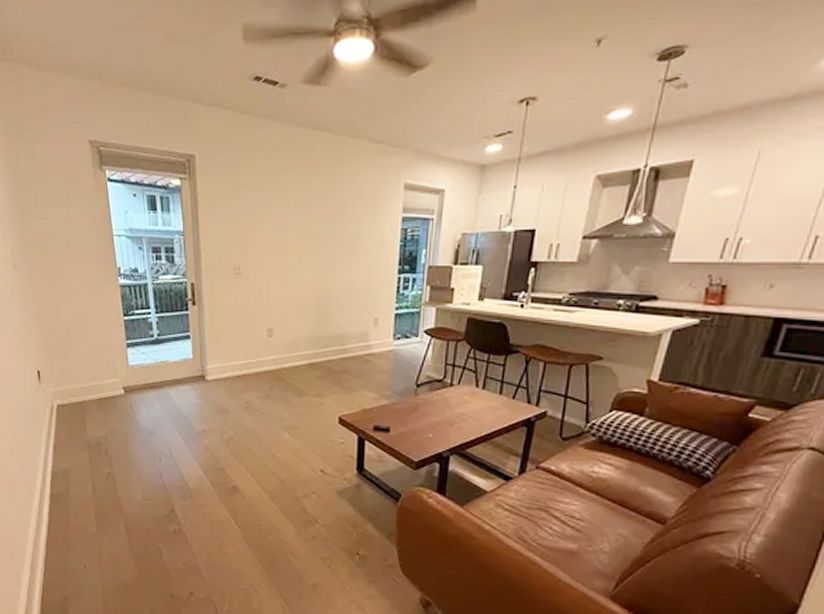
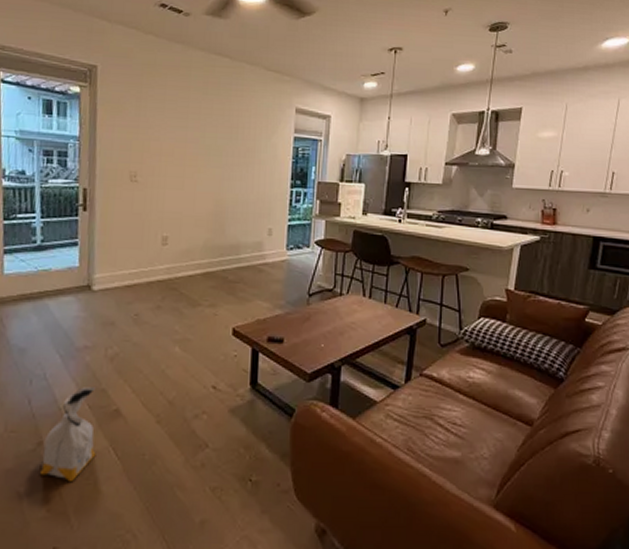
bag: none [174,465,220,543] -> present [39,387,96,481]

